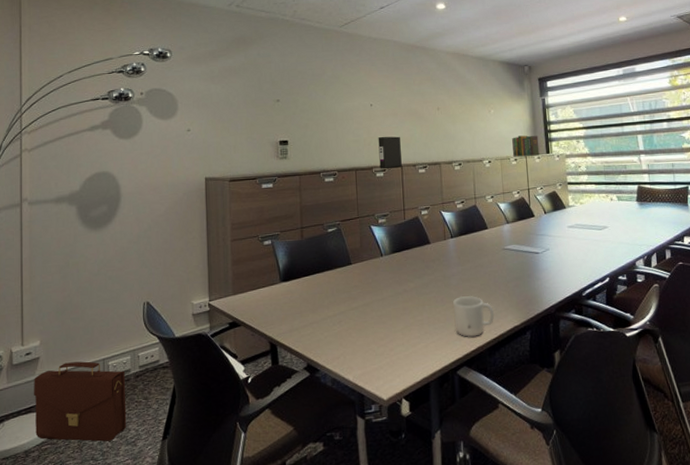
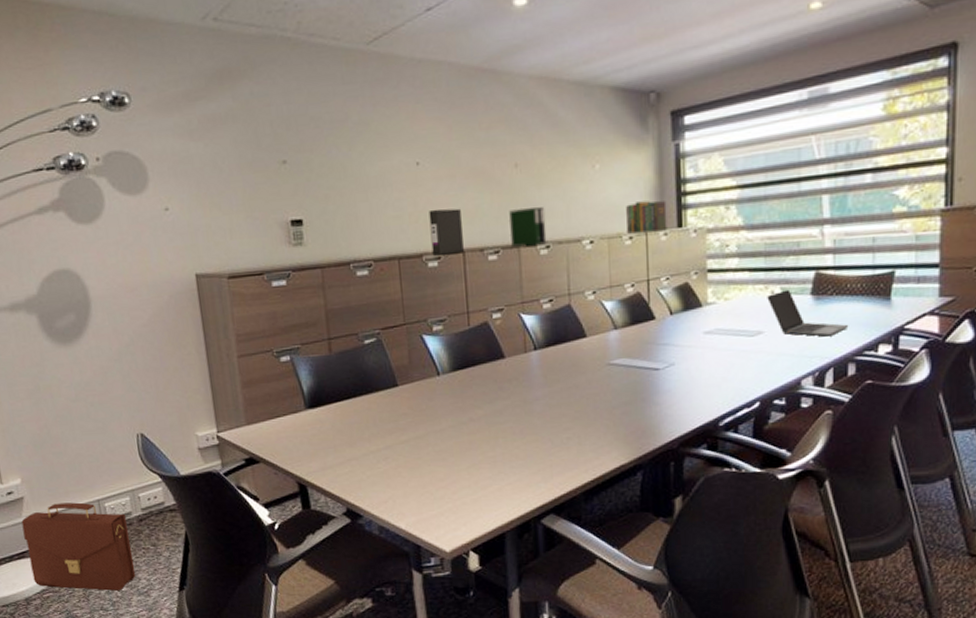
binder: none [433,137,459,164] -> present [509,207,547,247]
mug: present [453,296,494,337] -> none [536,426,592,478]
laptop: none [608,197,663,231] -> present [767,289,849,337]

